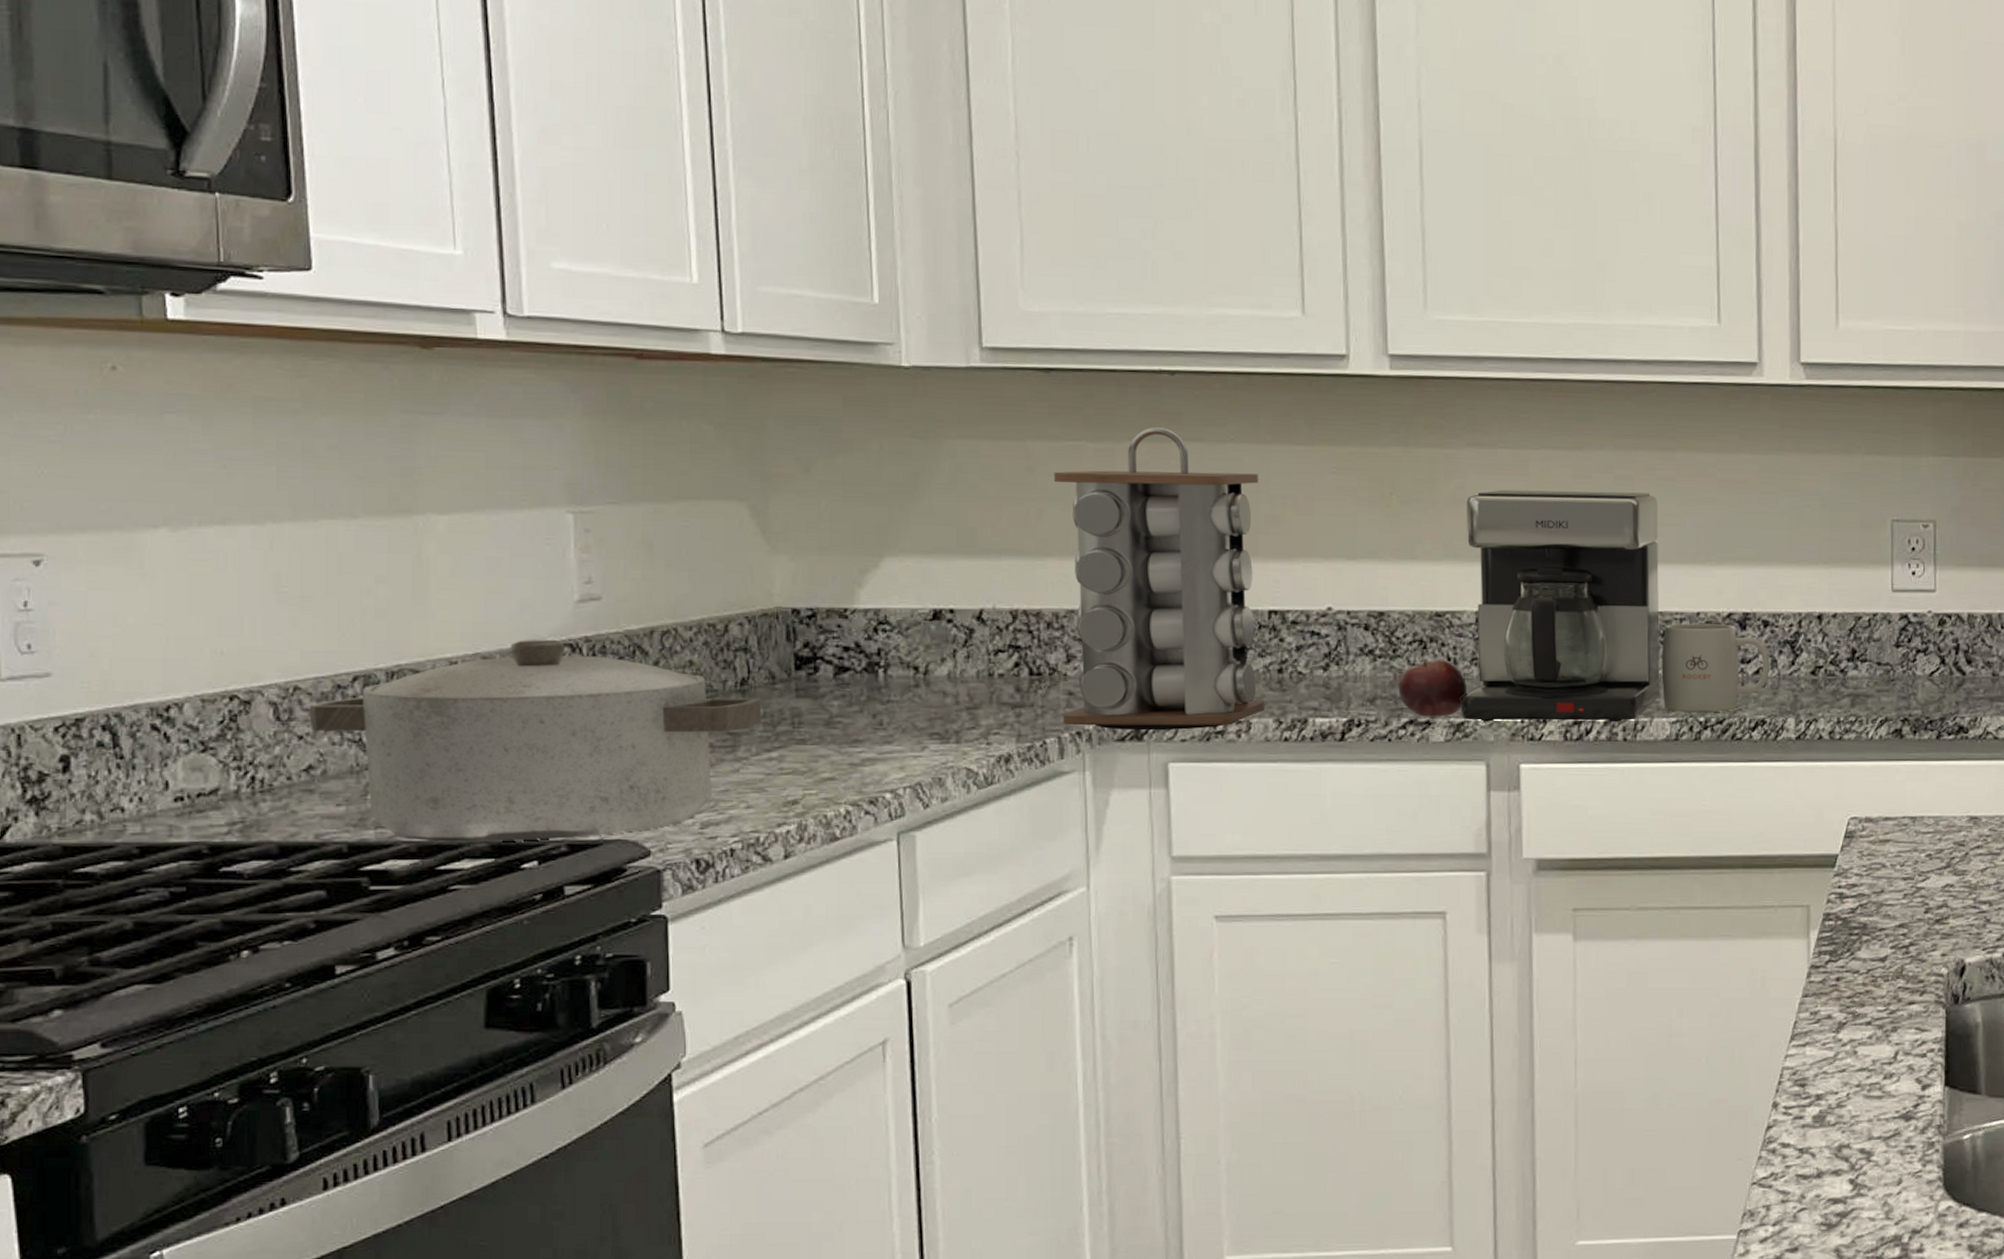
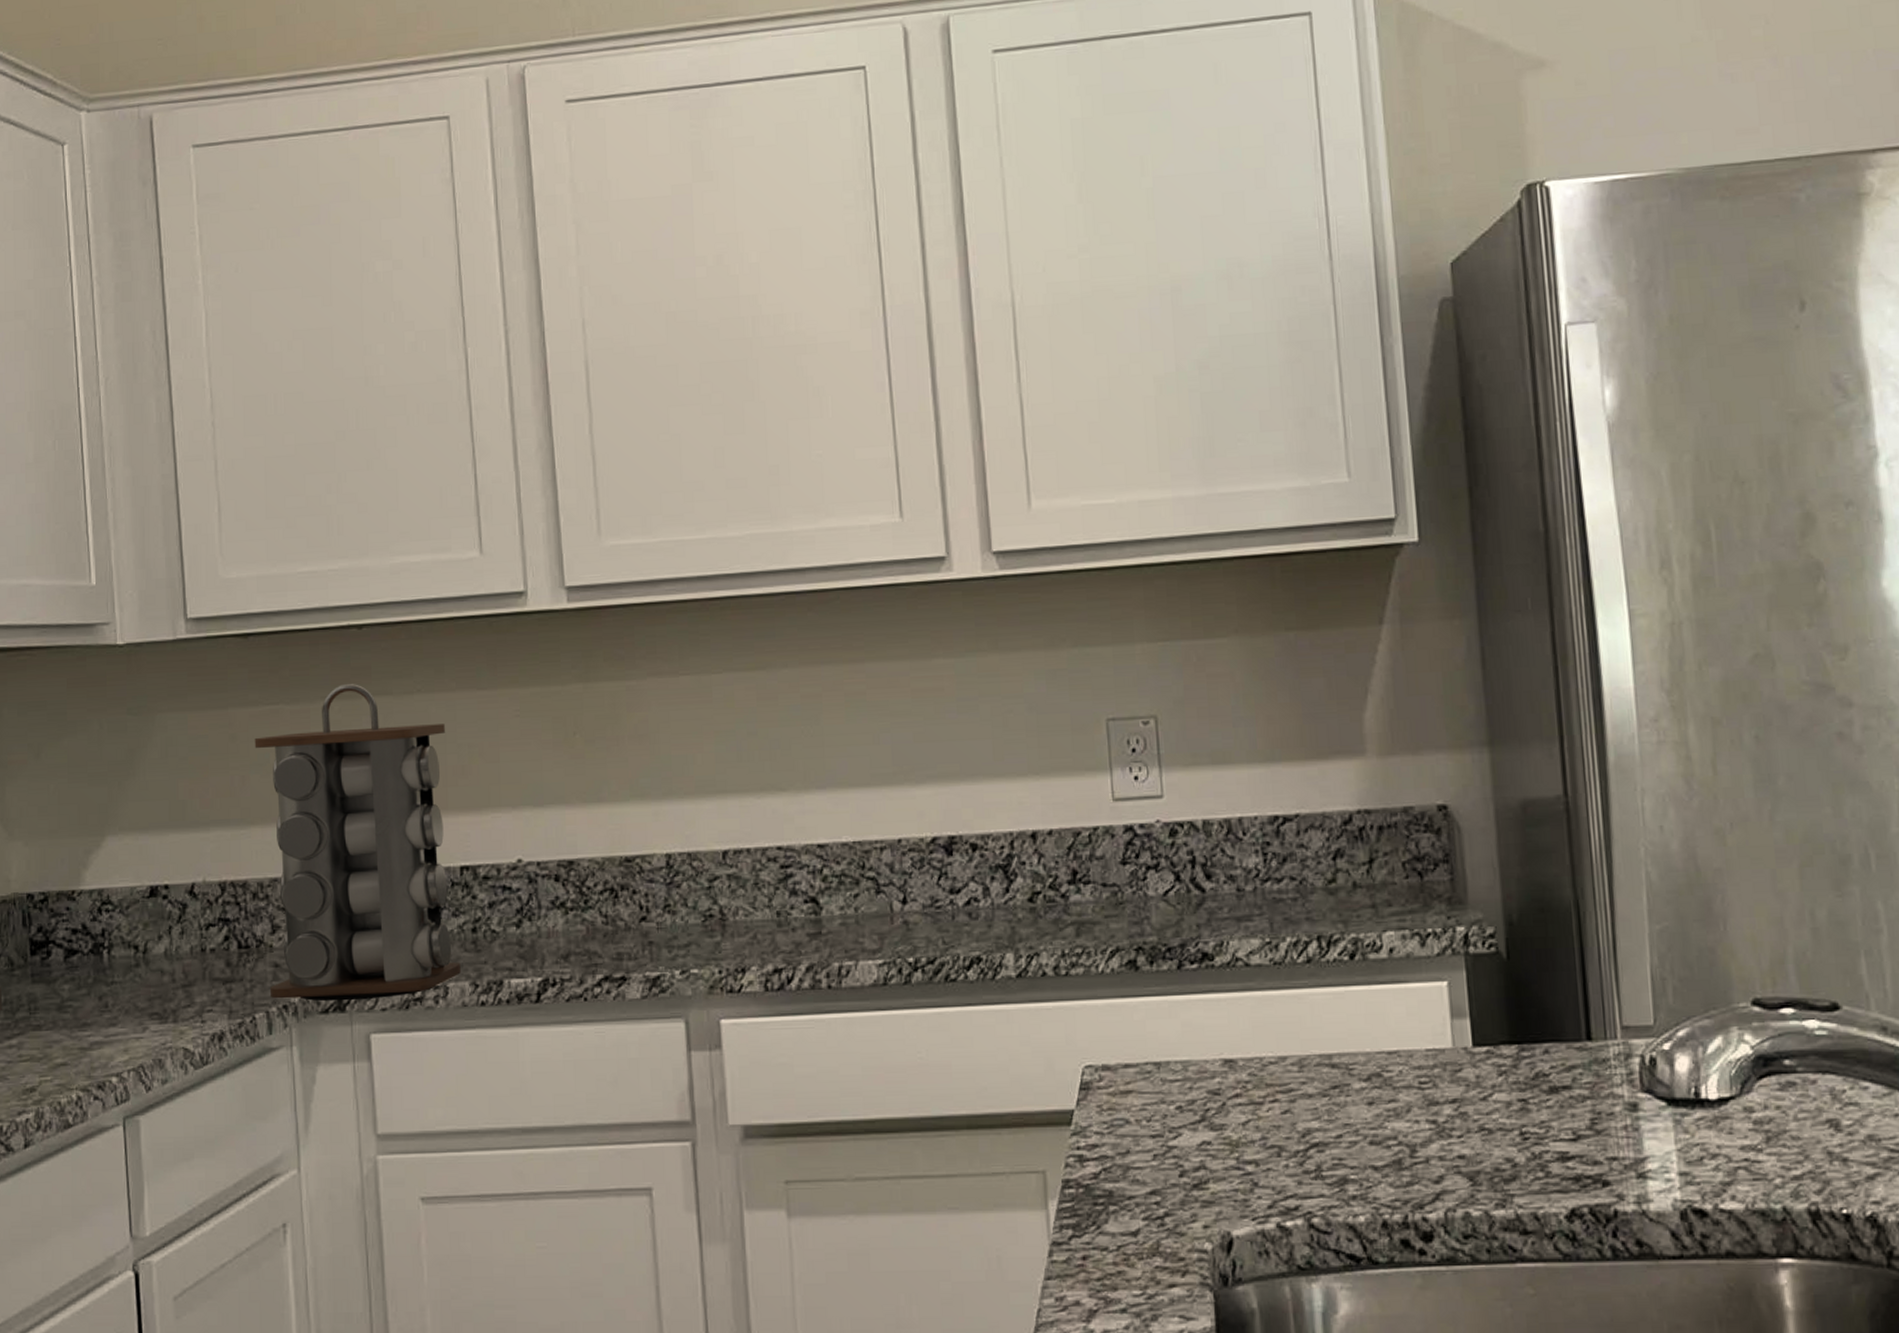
fruit: present [1398,659,1466,717] -> none [591,907,661,972]
coffee maker: present [1461,489,1660,722] -> none [650,711,864,975]
mug: present [1661,623,1770,713] -> none [862,851,982,953]

